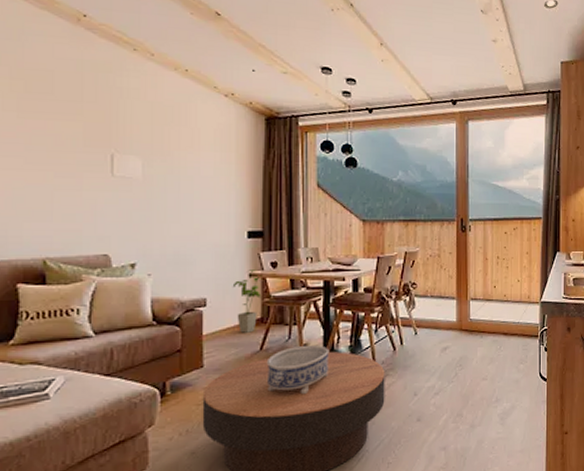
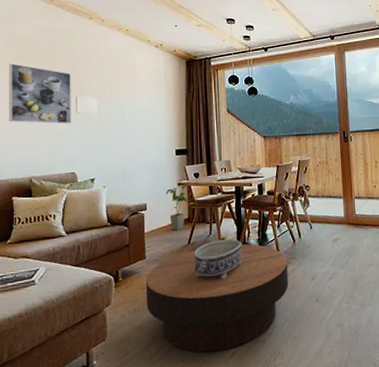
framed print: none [12,103,105,190] -> present [8,64,71,124]

